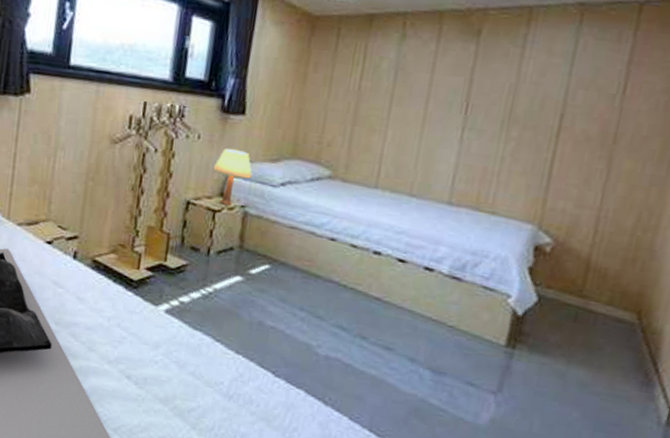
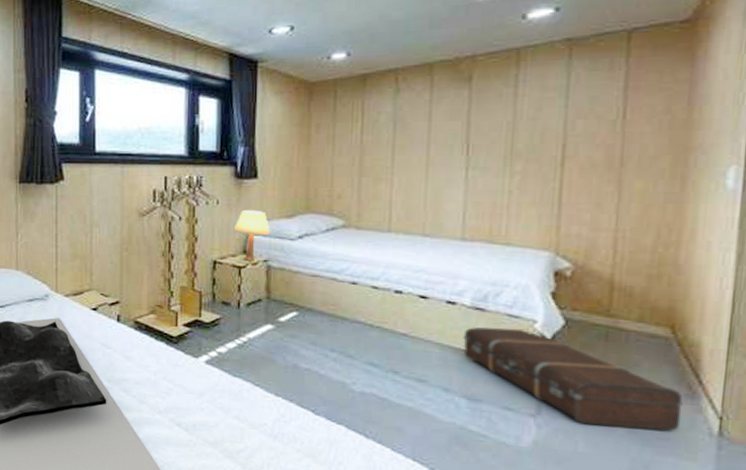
suitcase: none [434,296,639,419] -> present [463,327,685,432]

